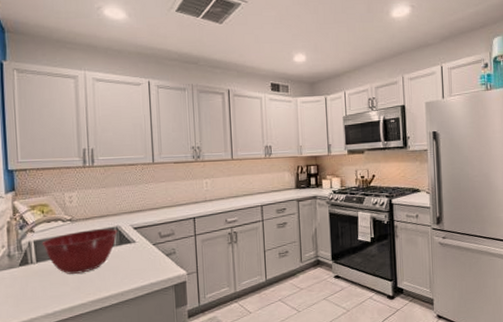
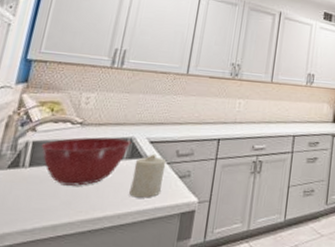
candle: none [125,238,154,277] -> present [129,153,166,198]

